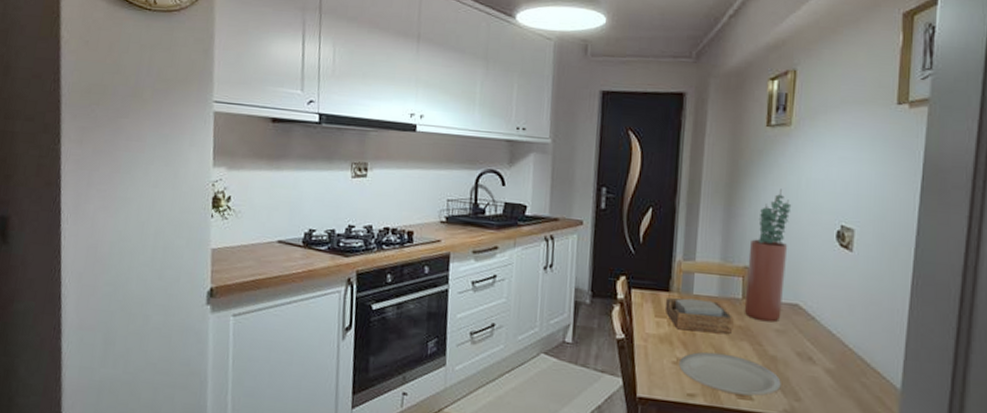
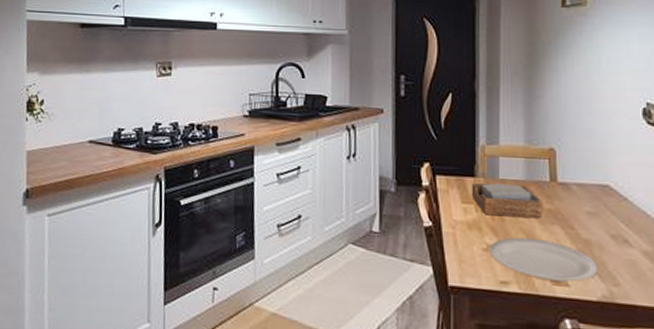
vase: present [744,188,792,322] -> none [552,68,594,205]

